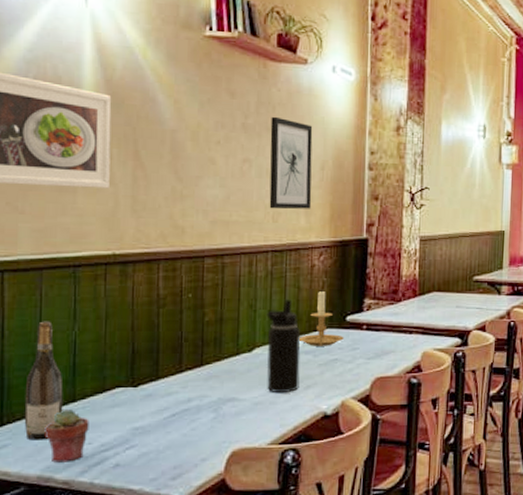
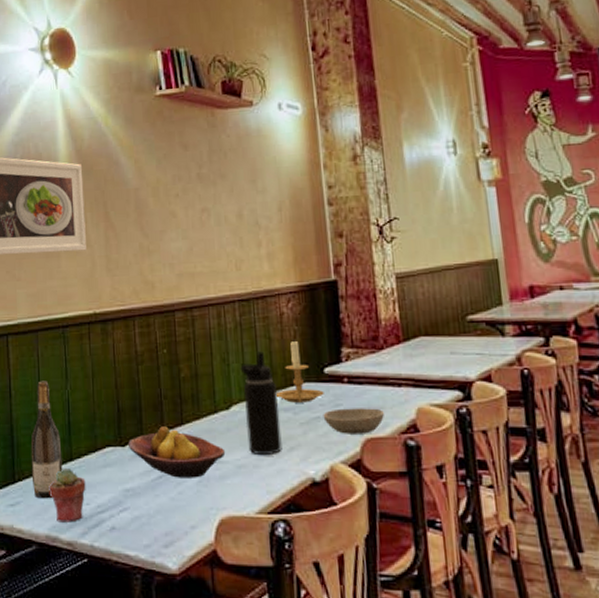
fruit bowl: none [141,367,244,416] -> present [128,426,226,478]
wall art: present [269,116,313,210] -> none [223,162,273,257]
bowl: none [340,351,395,374] -> present [323,408,385,434]

